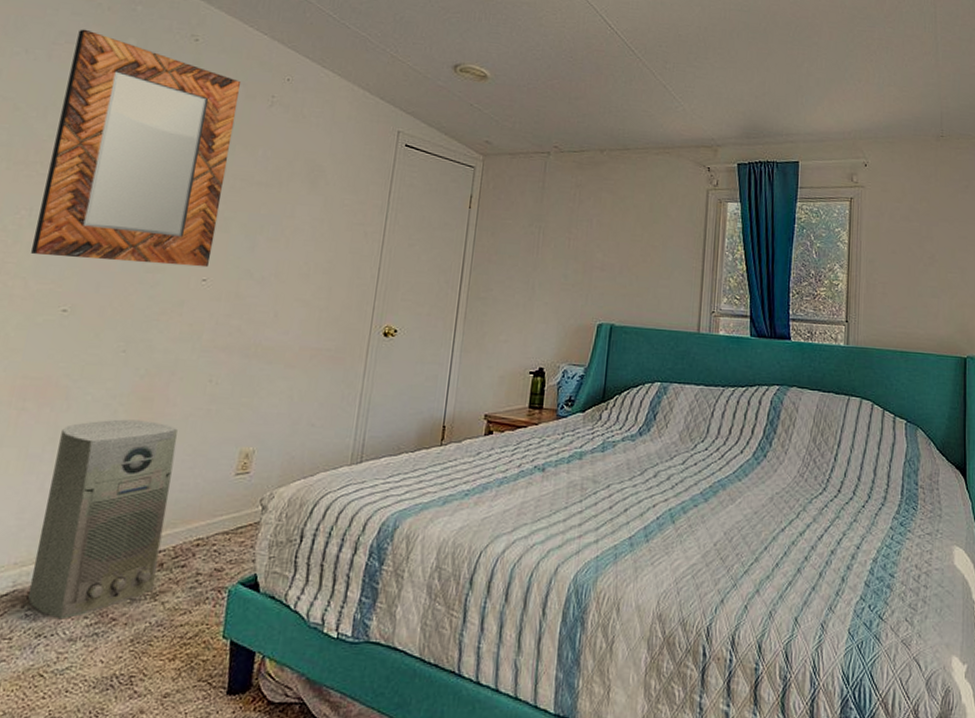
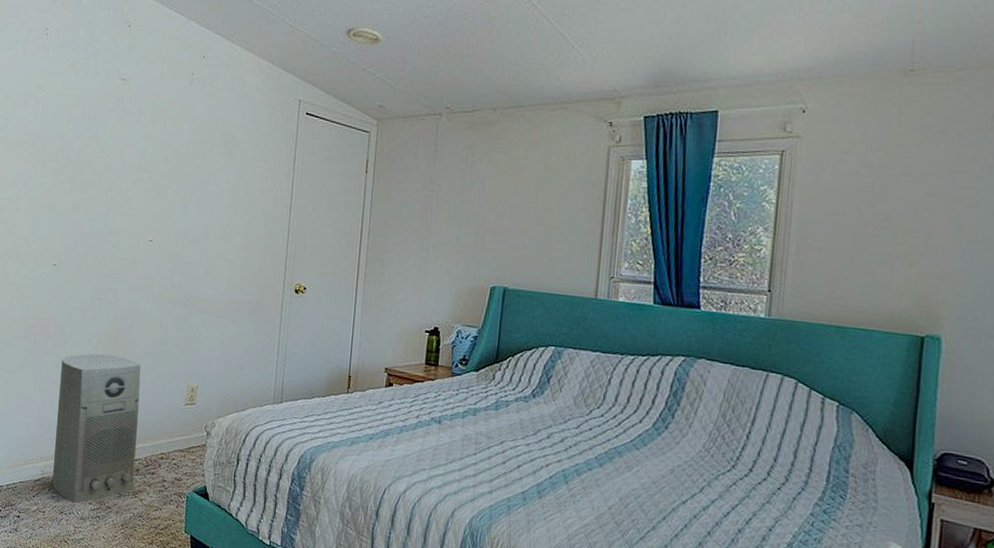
home mirror: present [31,29,242,268] -> none [28,24,167,230]

